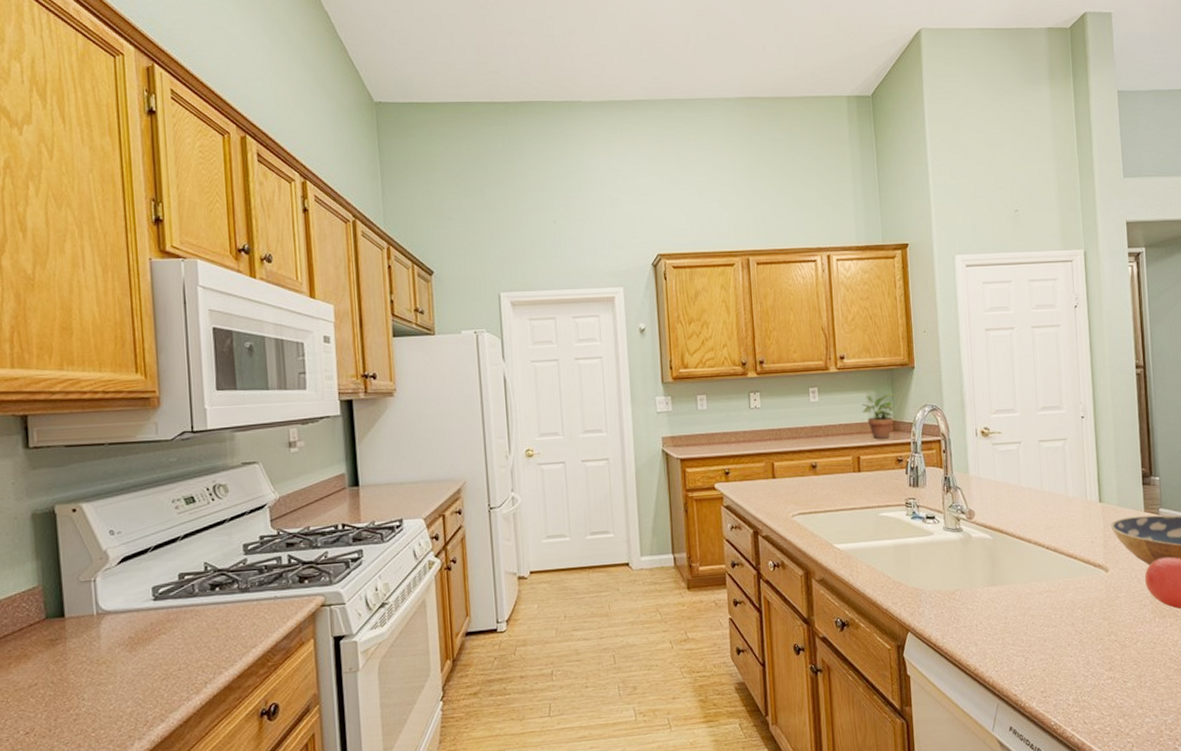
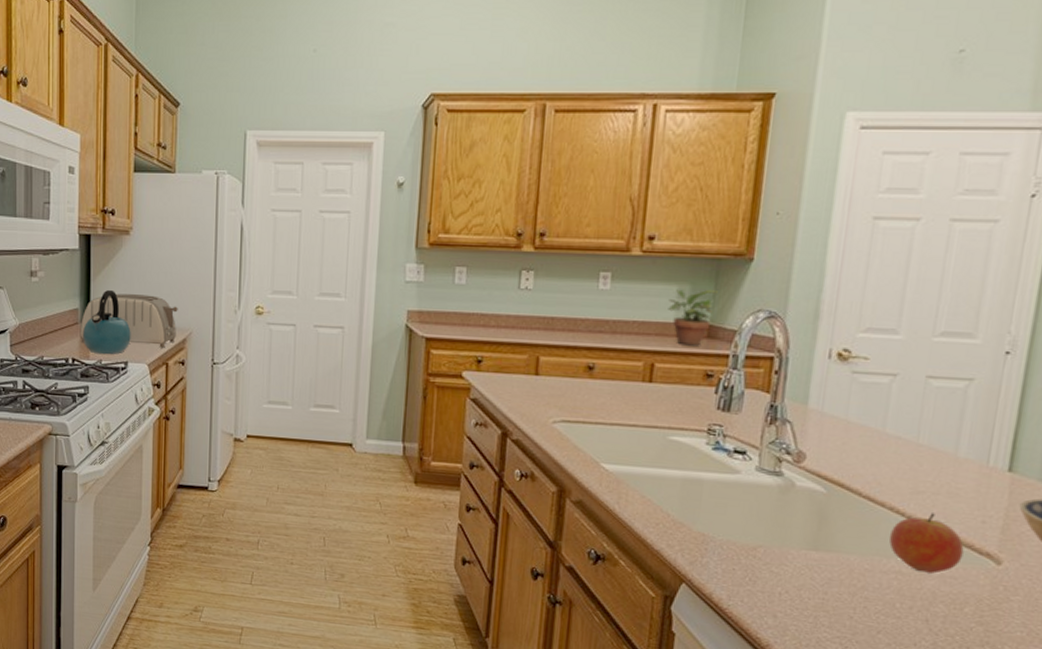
toaster: none [348,451,450,507] -> present [79,294,178,348]
kettle: none [351,450,404,516] -> present [82,289,131,355]
fruit: none [1038,541,1085,588] -> present [888,513,964,574]

